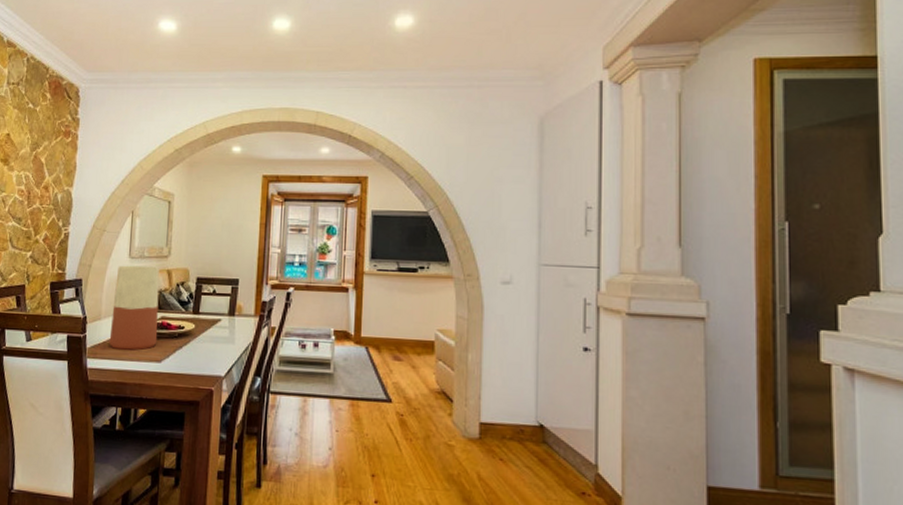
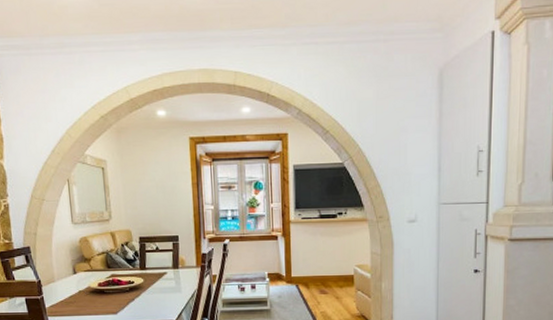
vase: present [109,265,160,351] -> none [63,230,111,306]

